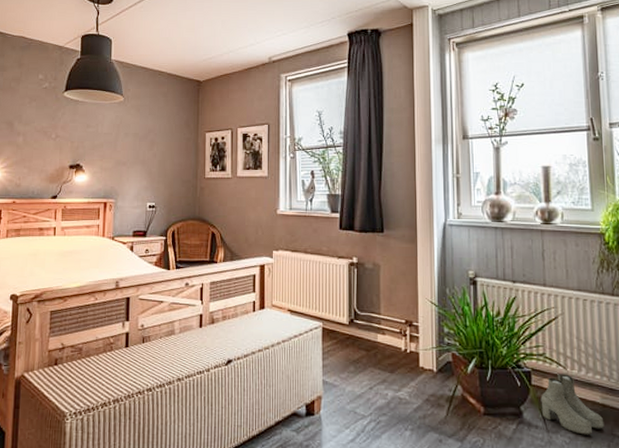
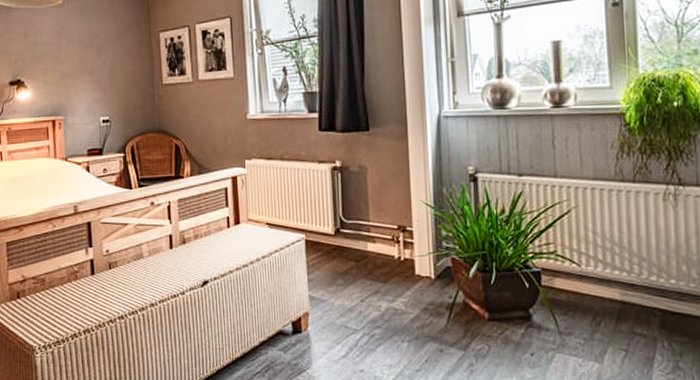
boots: present [540,374,605,435] -> none [552,271,624,335]

